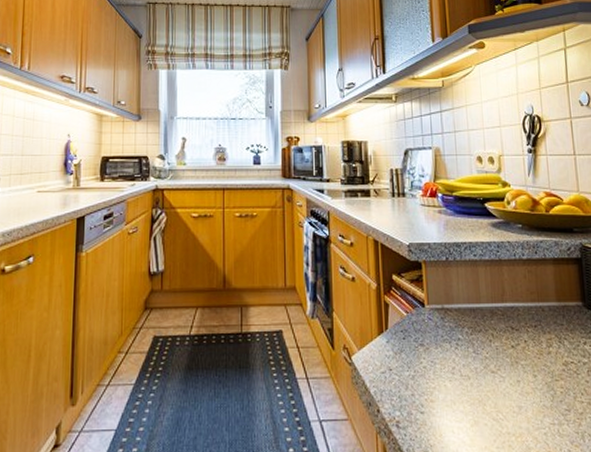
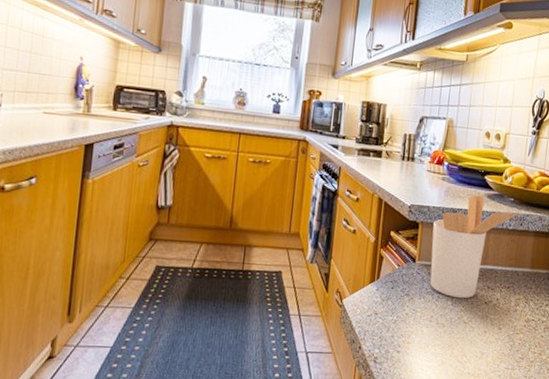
utensil holder: none [436,225,532,344] -> present [430,195,520,299]

